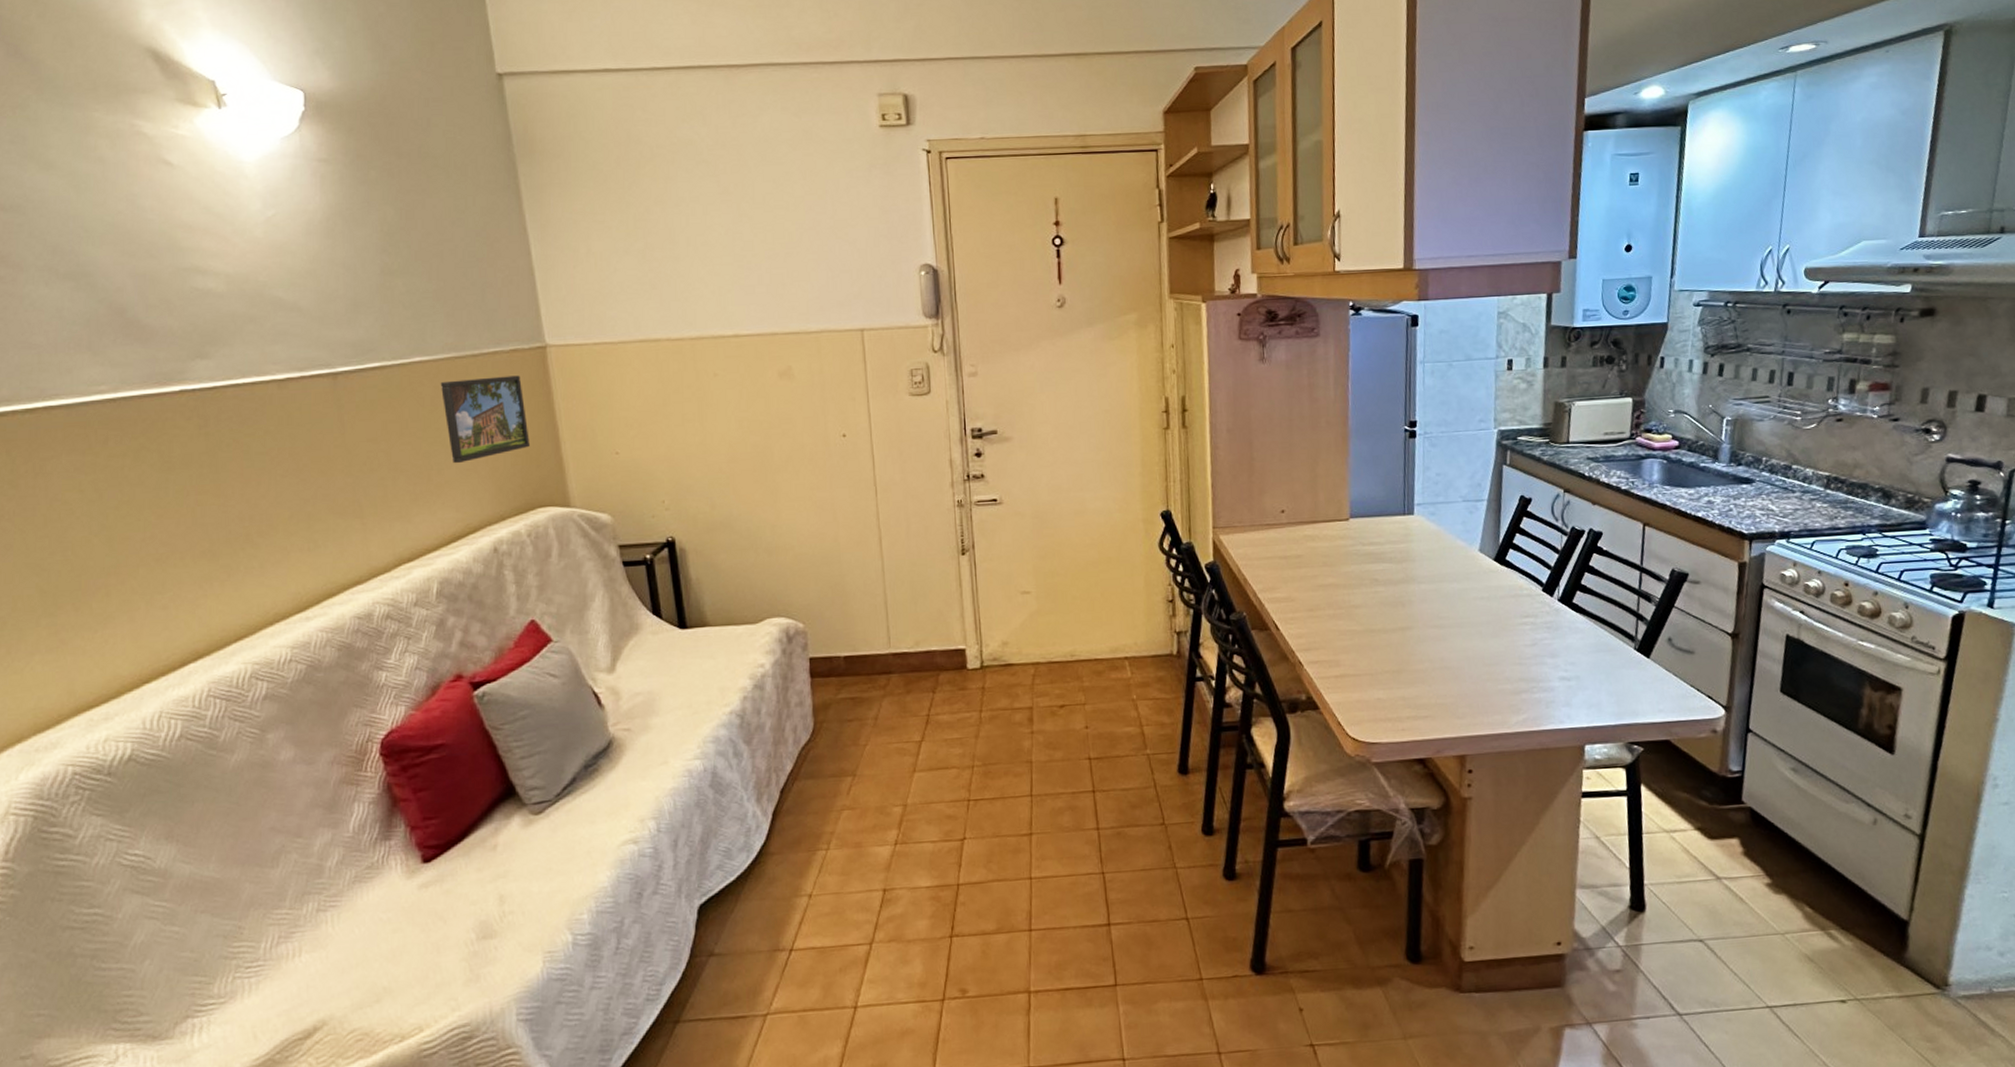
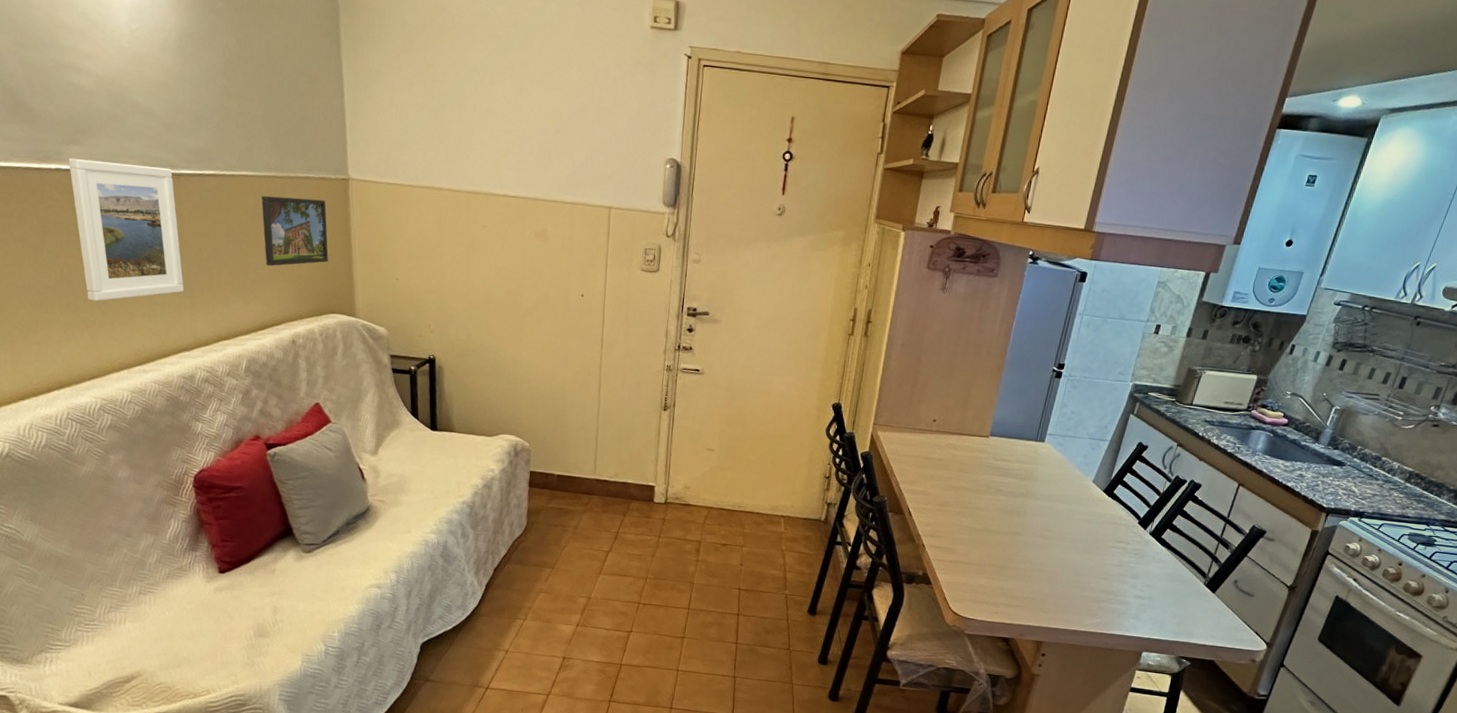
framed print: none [196,368,351,543] -> present [68,158,184,302]

